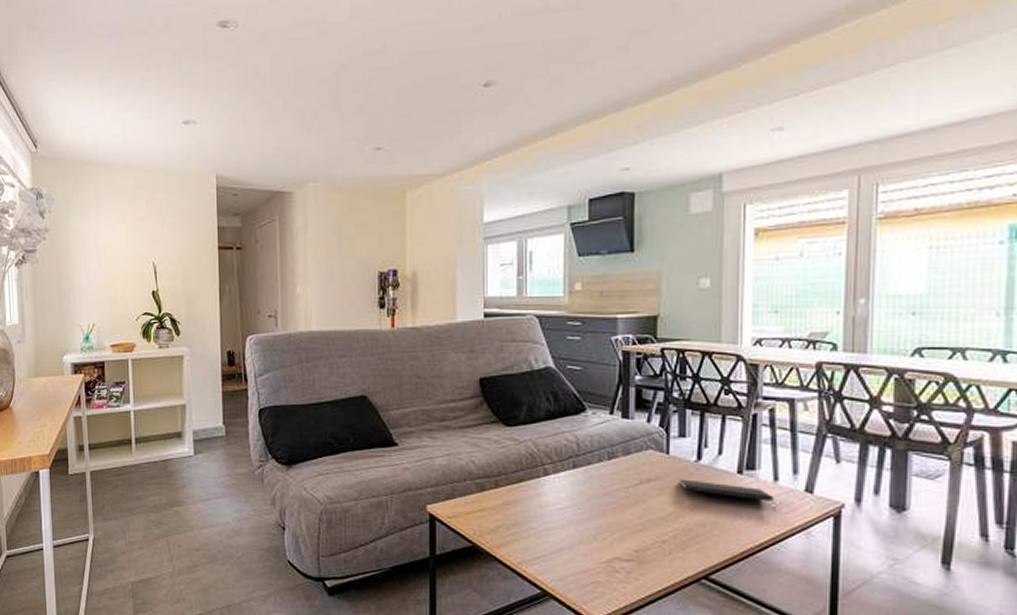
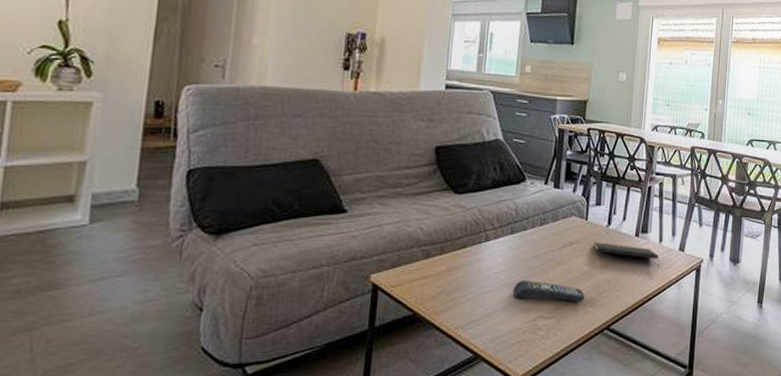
remote control: none [581,517,672,546] -> present [512,279,585,302]

